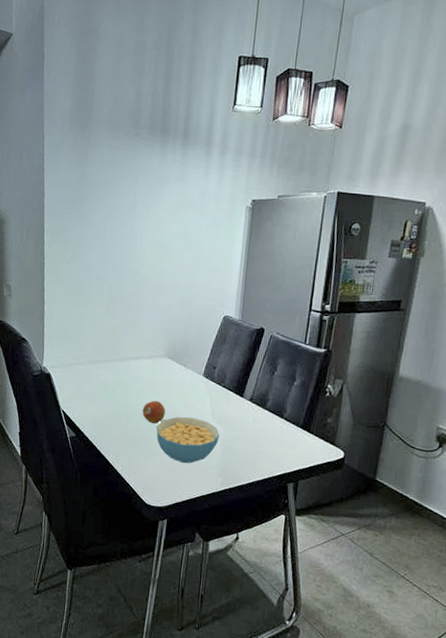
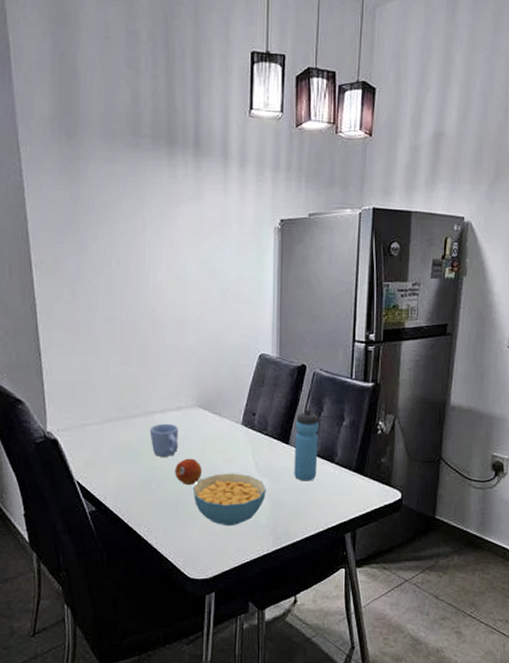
mug: none [124,368,149,398] -> present [149,423,179,457]
water bottle: none [245,367,272,432] -> present [294,408,319,481]

